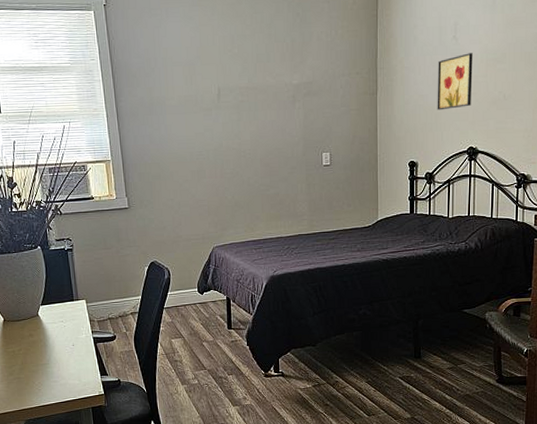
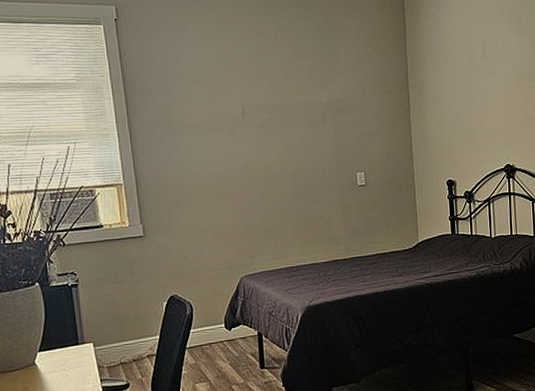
wall art: present [437,53,473,111] -> none [469,71,505,128]

